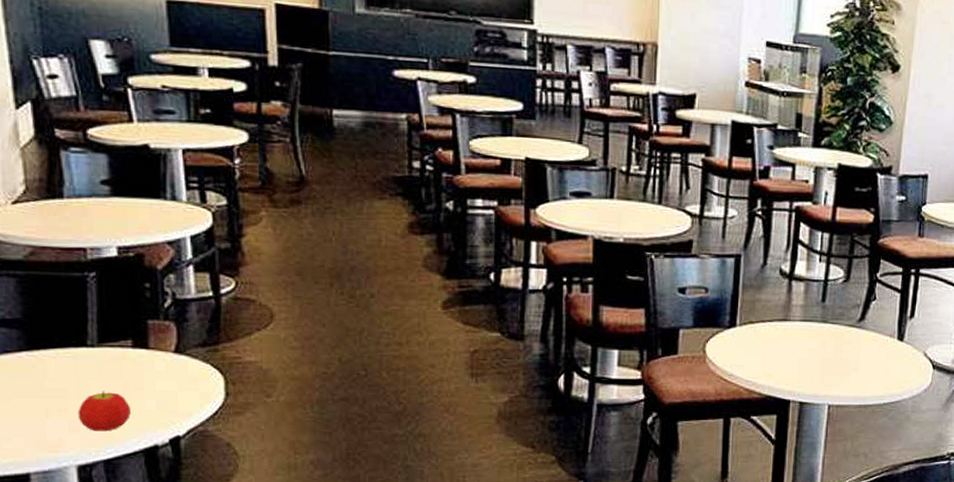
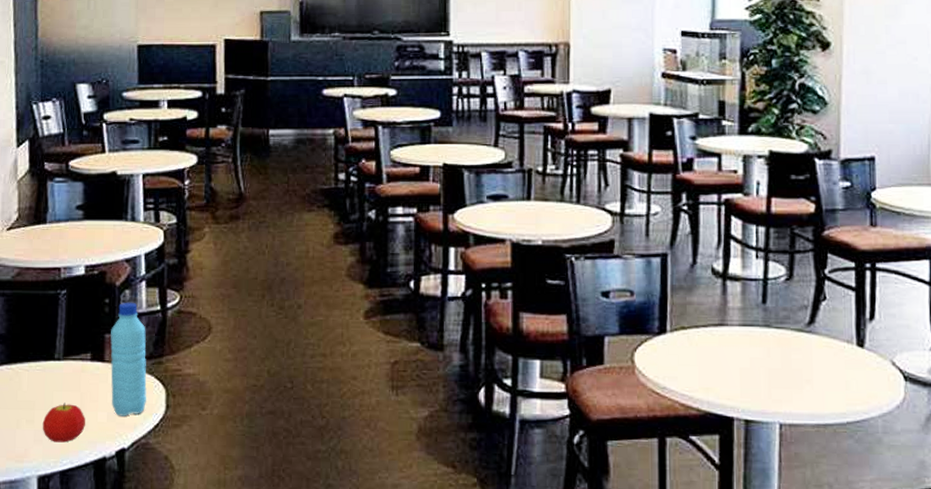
water bottle: none [154,287,202,404] -> present [110,302,147,416]

